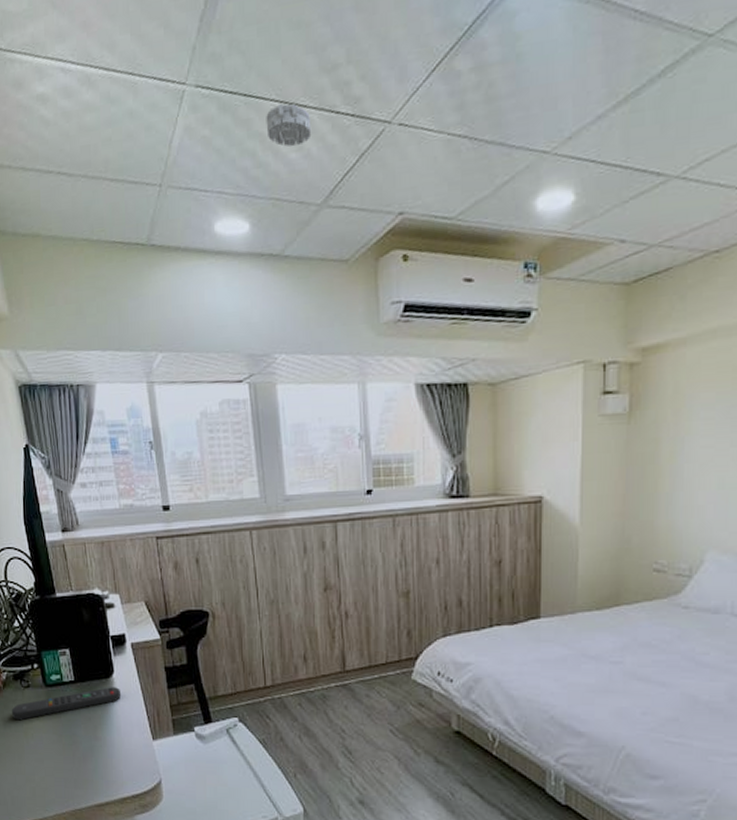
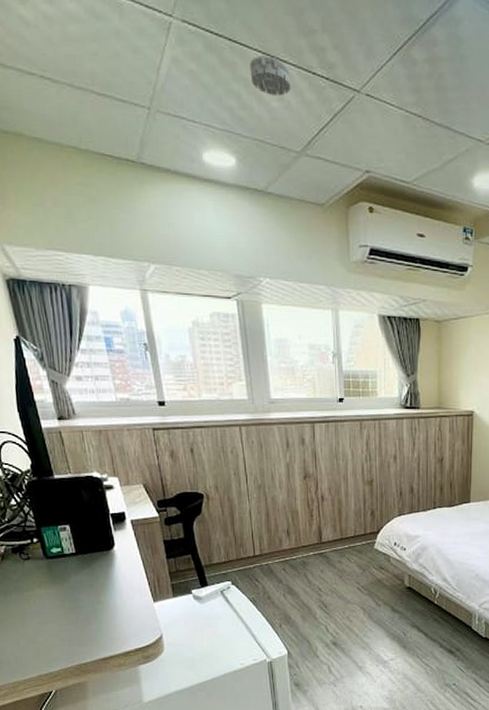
remote control: present [11,687,122,721] -> none [11,558,123,589]

